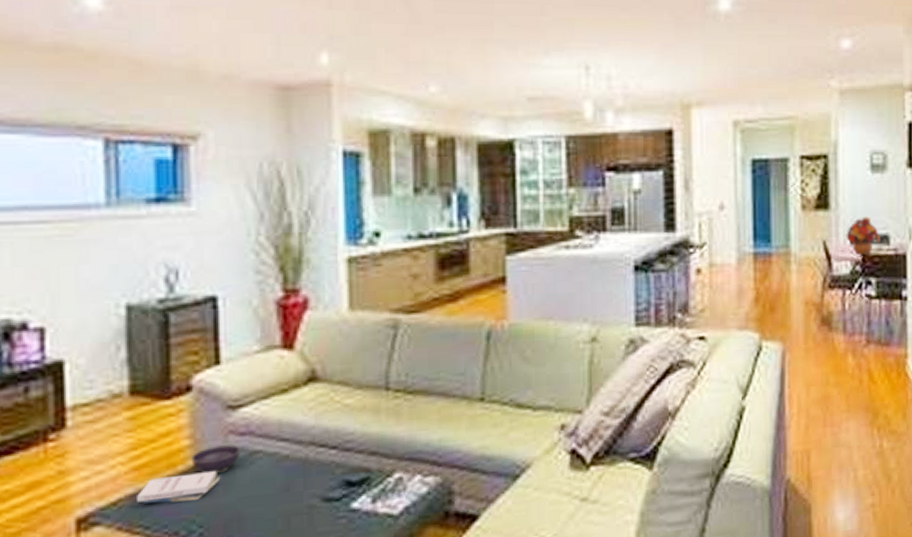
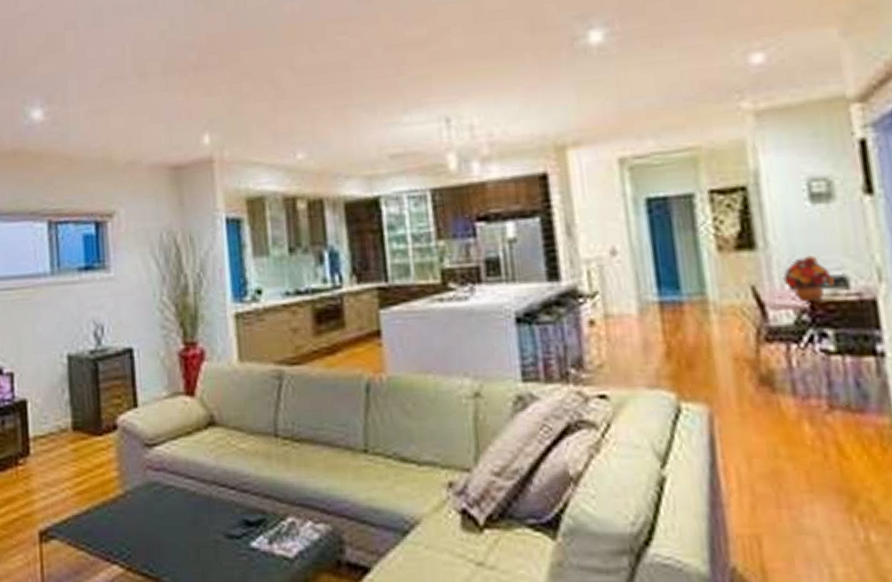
books: present [137,471,221,503] -> none [81,501,142,526]
bowl: present [191,444,241,474] -> none [119,478,157,504]

